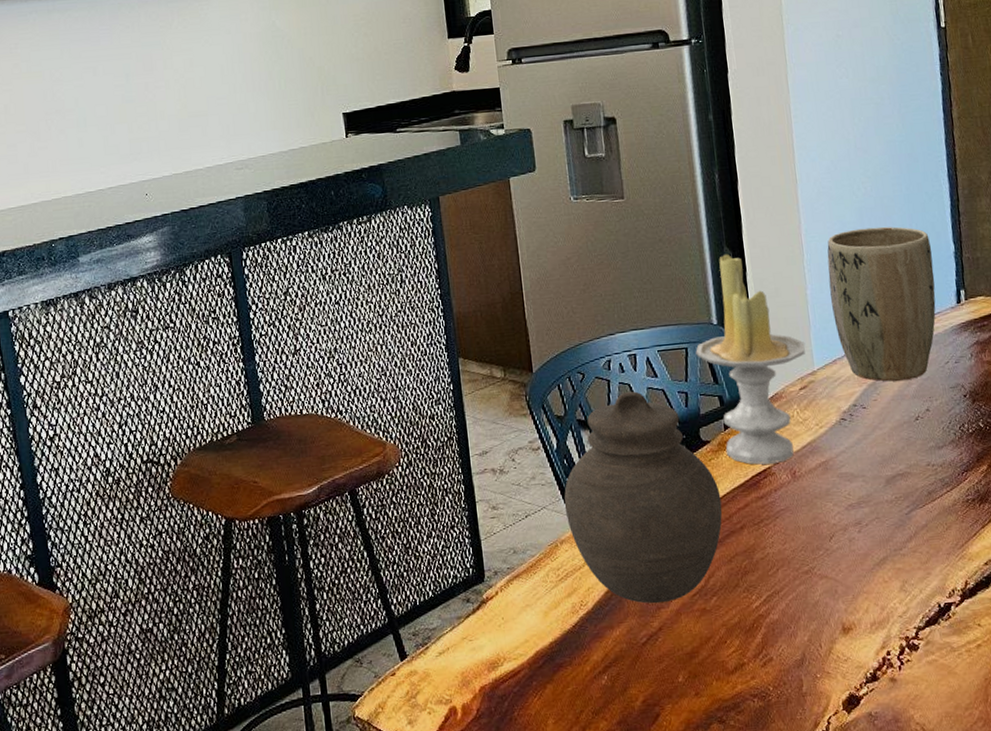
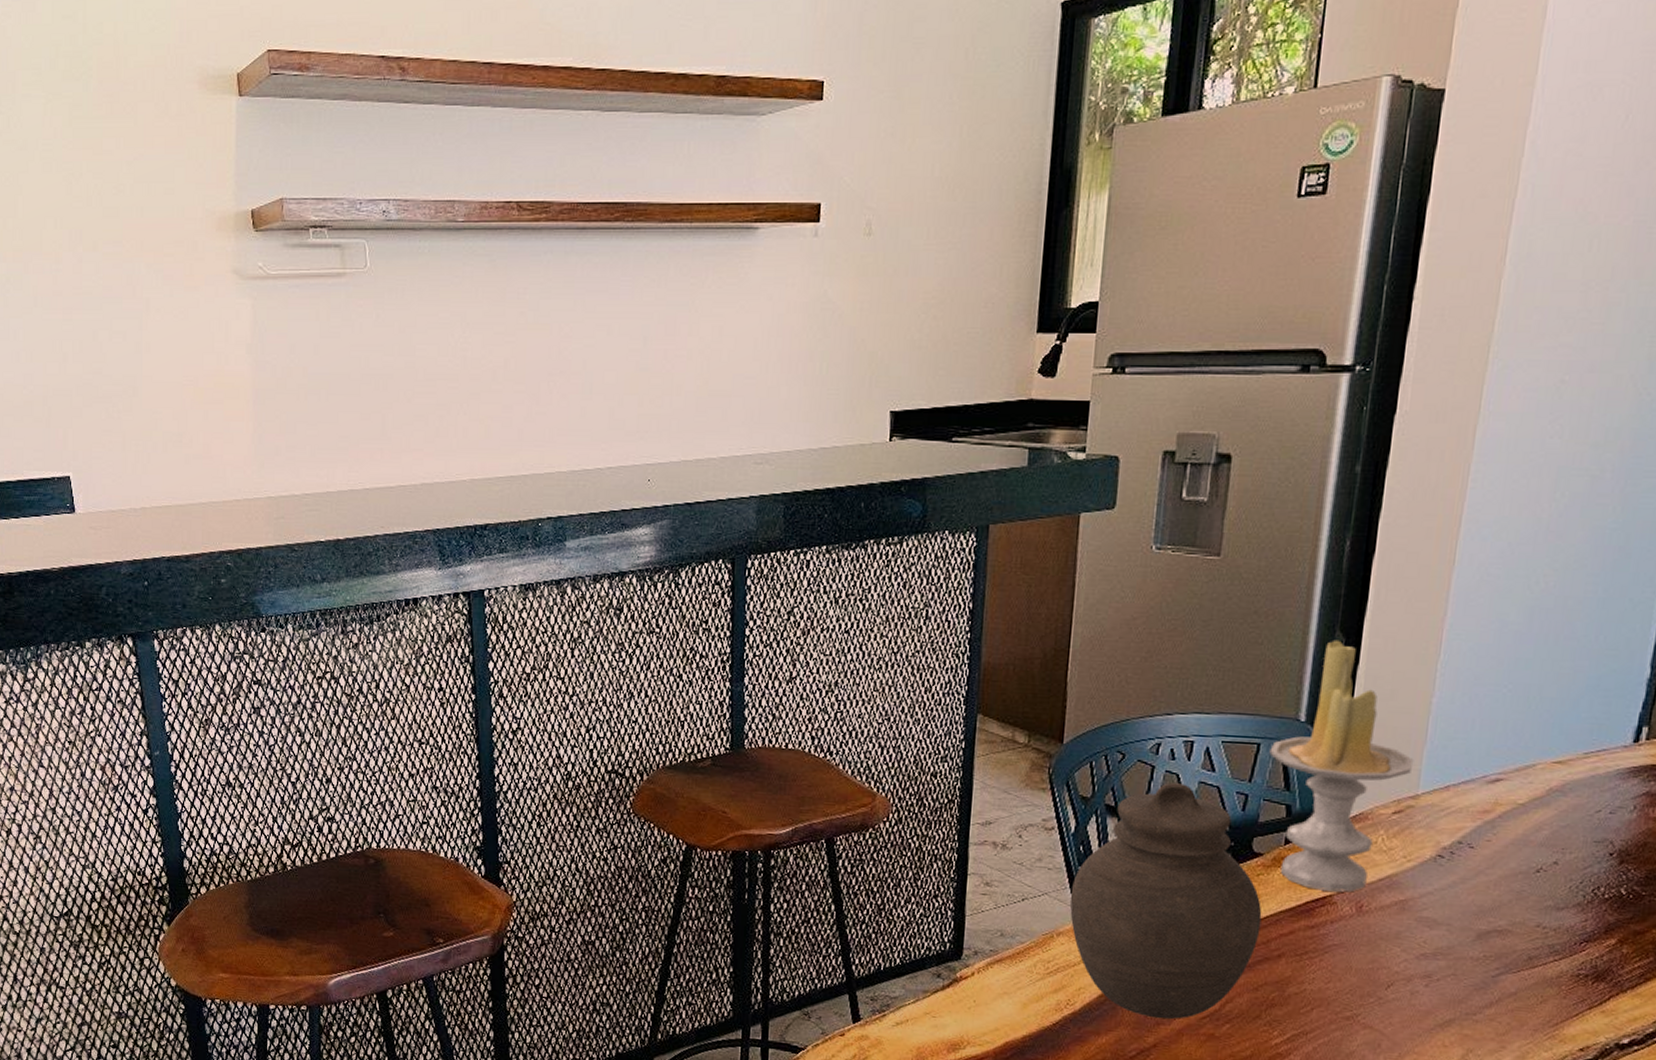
plant pot: present [827,226,936,382] -> none [1459,632,1619,824]

